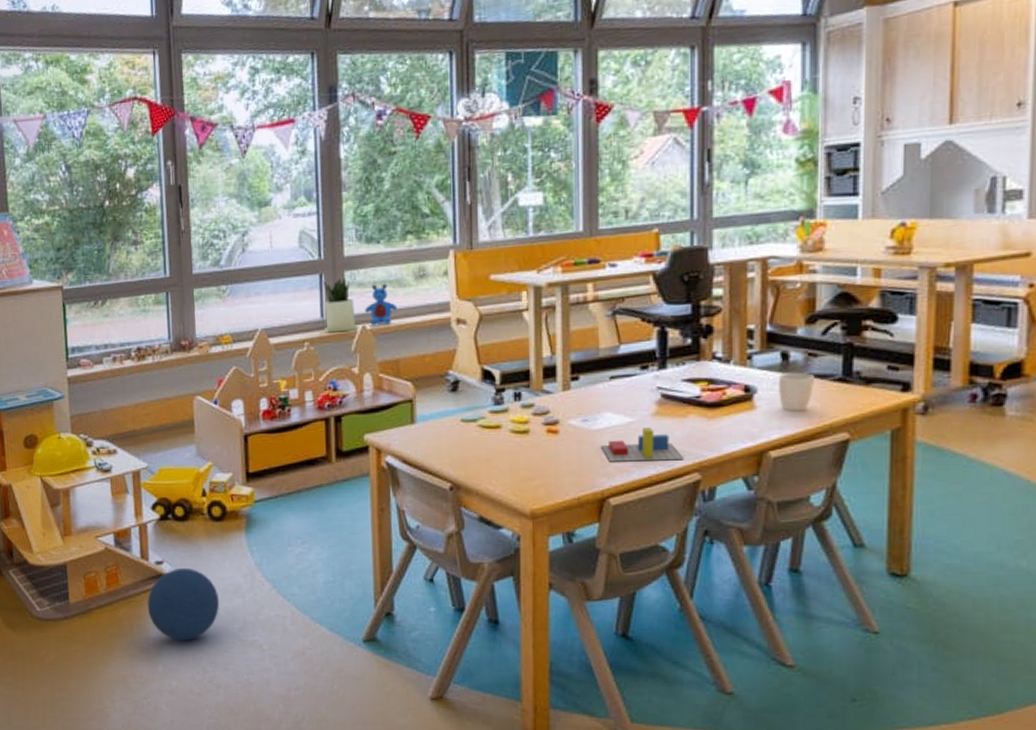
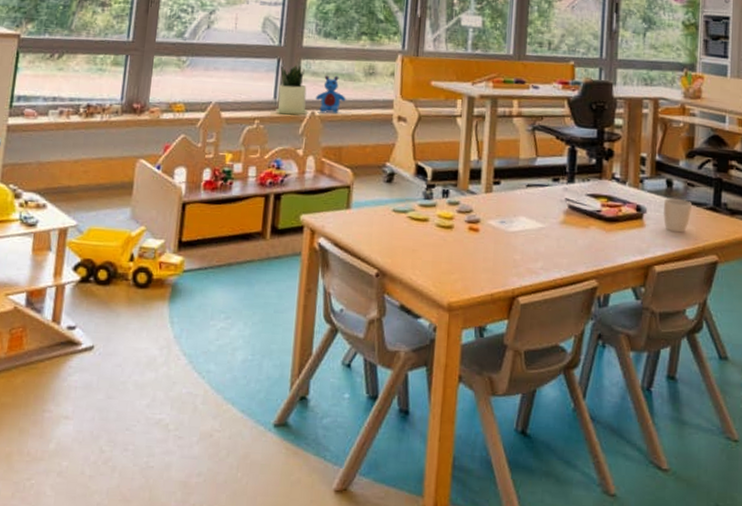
ball: present [147,567,220,641] -> none [49,335,130,416]
toy blocks: present [600,428,685,462] -> none [514,234,585,267]

